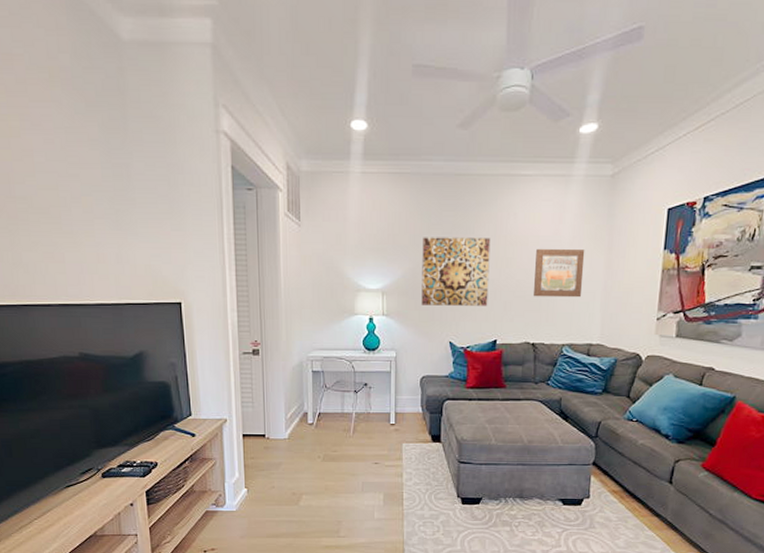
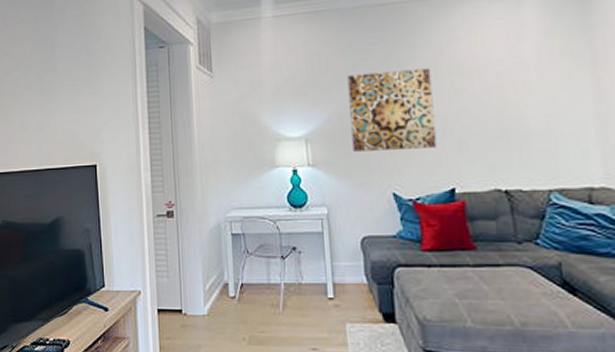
wall art: present [534,249,585,298] -> none [492,70,565,133]

